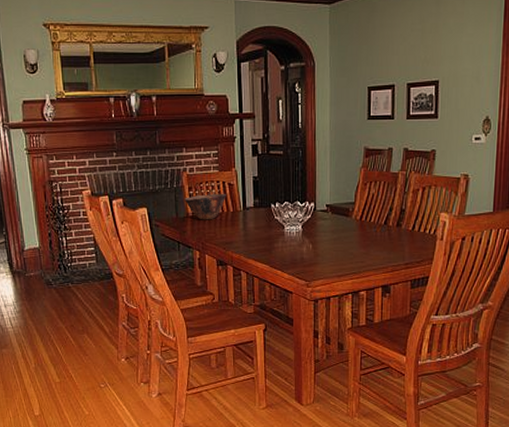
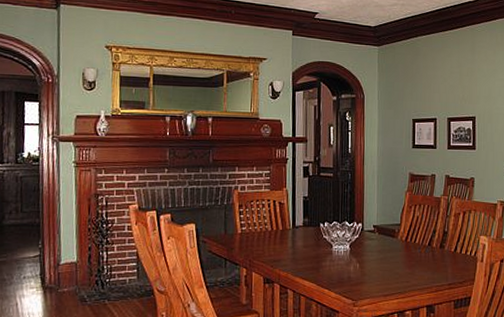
bowl: present [185,193,226,220] -> none [234,211,277,238]

